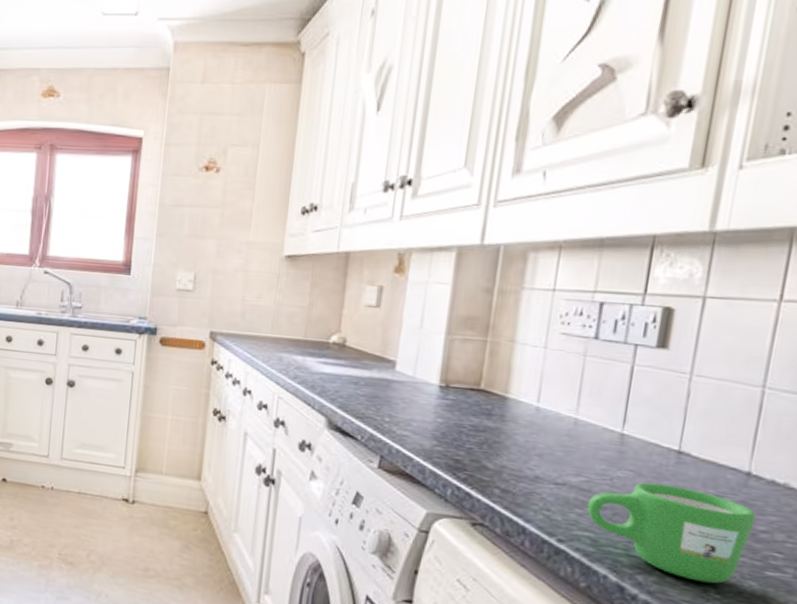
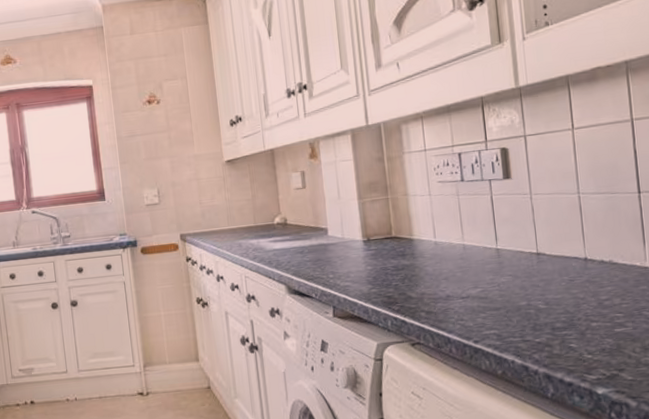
mug: present [587,482,756,584] -> none [487,279,599,349]

